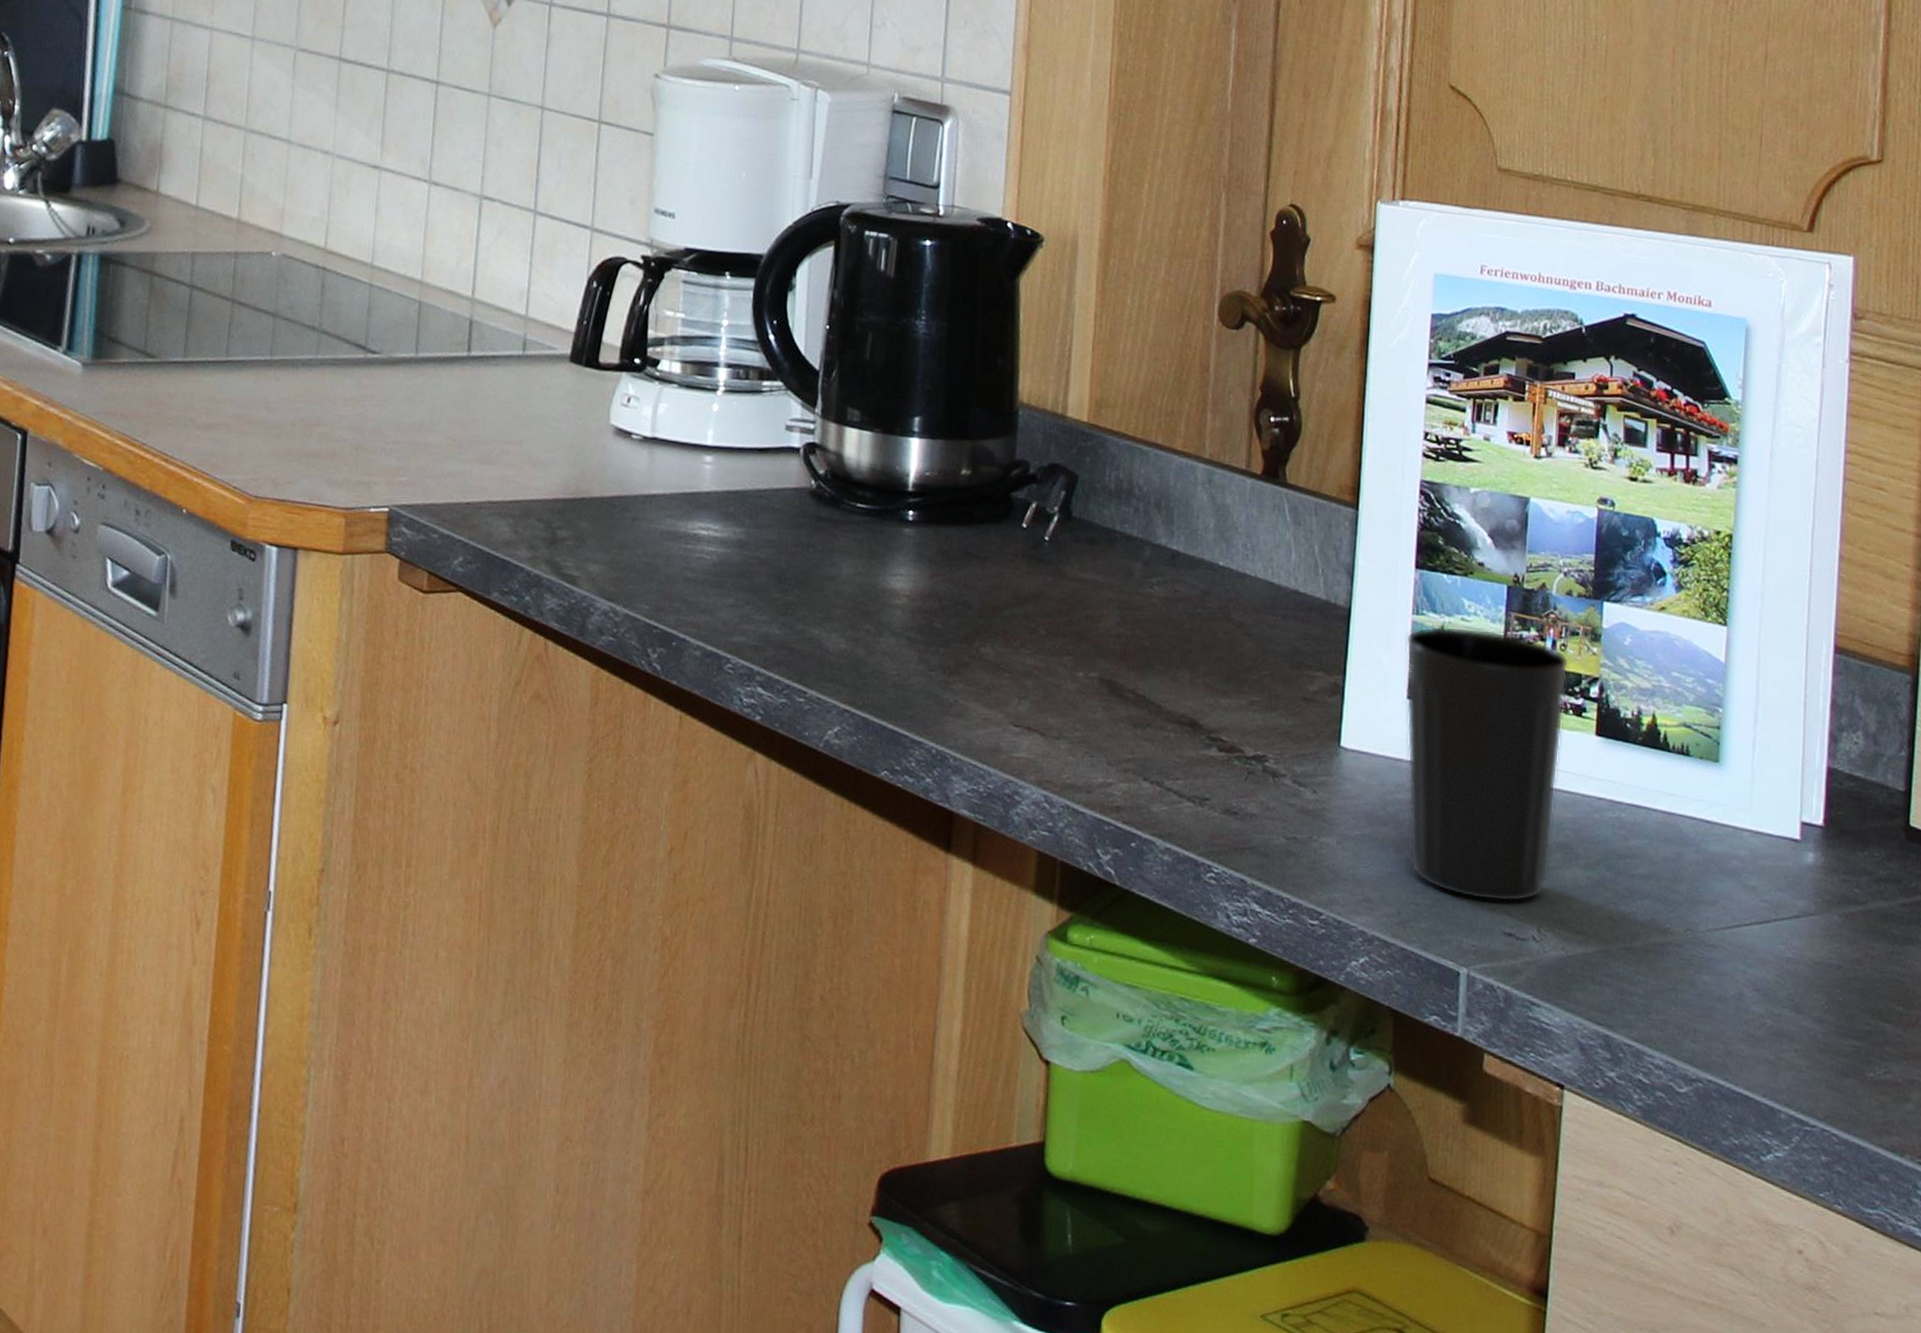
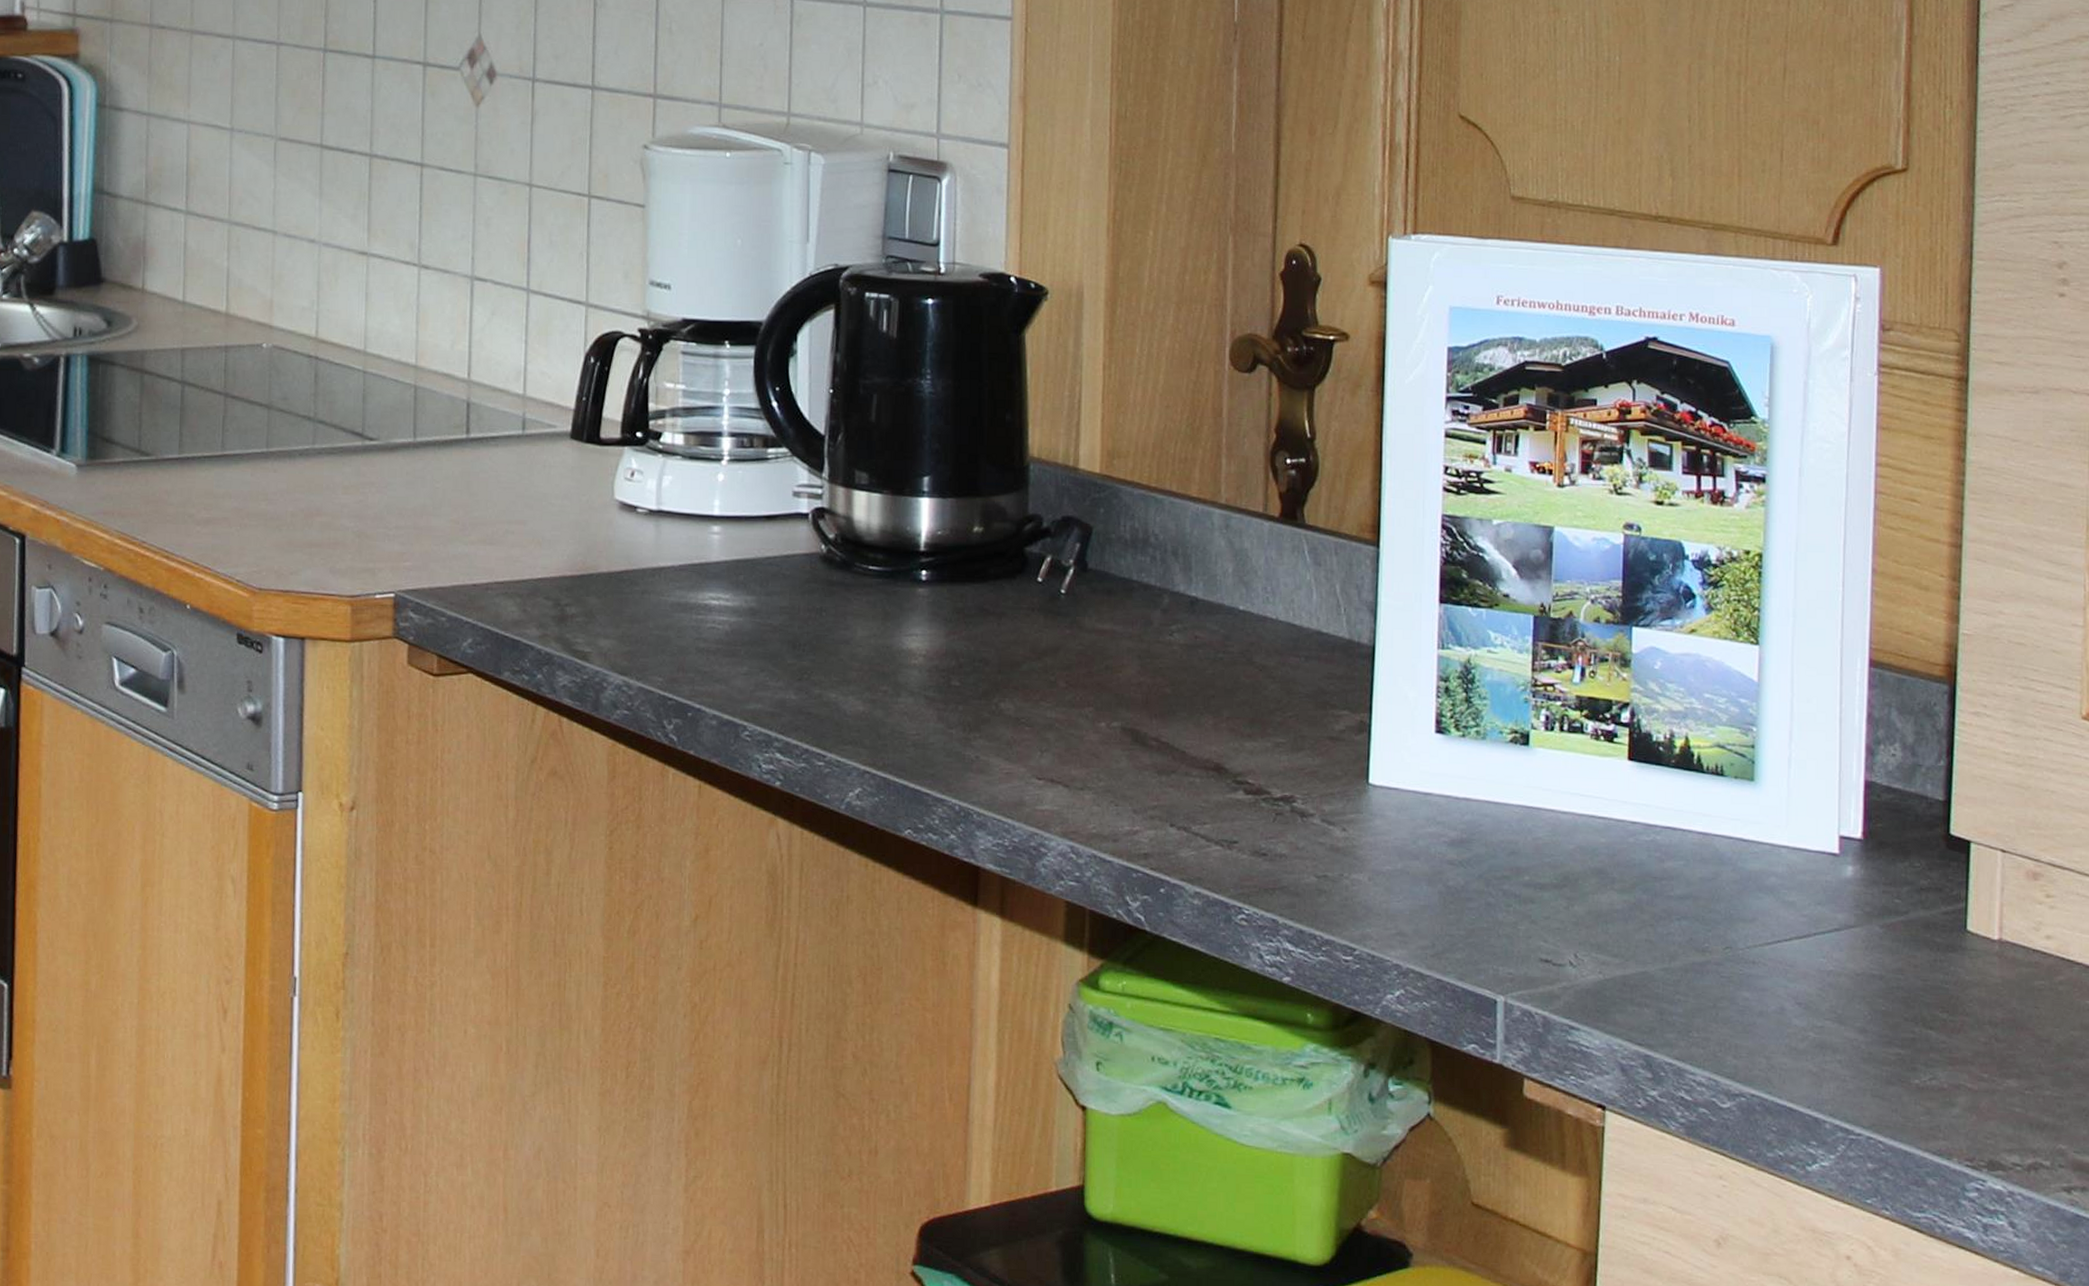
cup: present [1405,626,1570,903] -> none [1431,659,1599,929]

